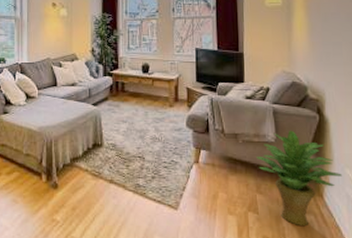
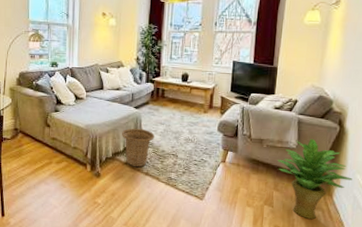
basket: none [80,128,117,174] -> present [122,128,154,168]

